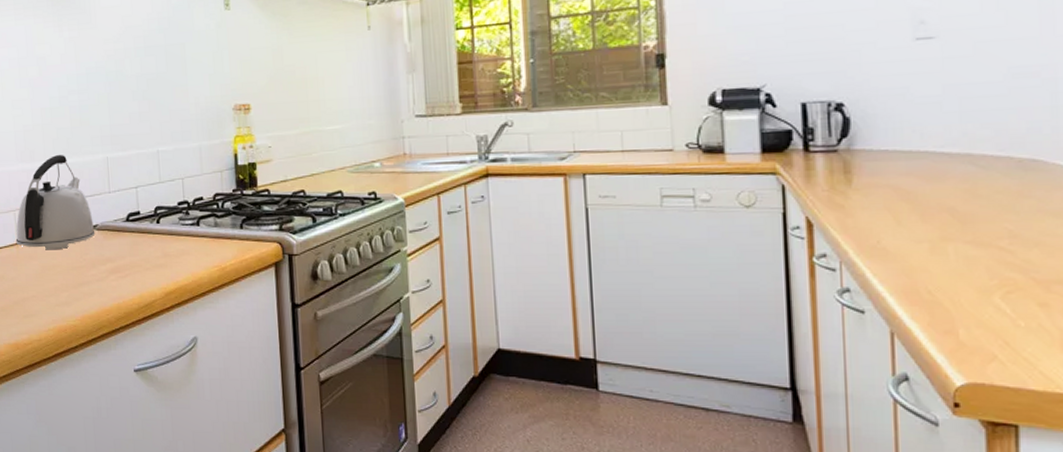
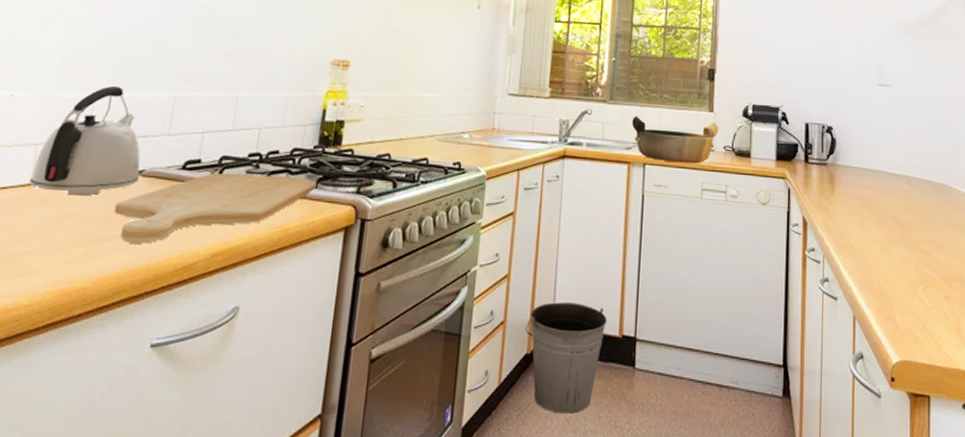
chopping board: none [81,220,242,287] -> present [113,173,317,244]
bucket: none [469,325,560,434] -> present [525,302,607,414]
cooking pot: none [562,116,677,169] -> present [631,115,719,164]

